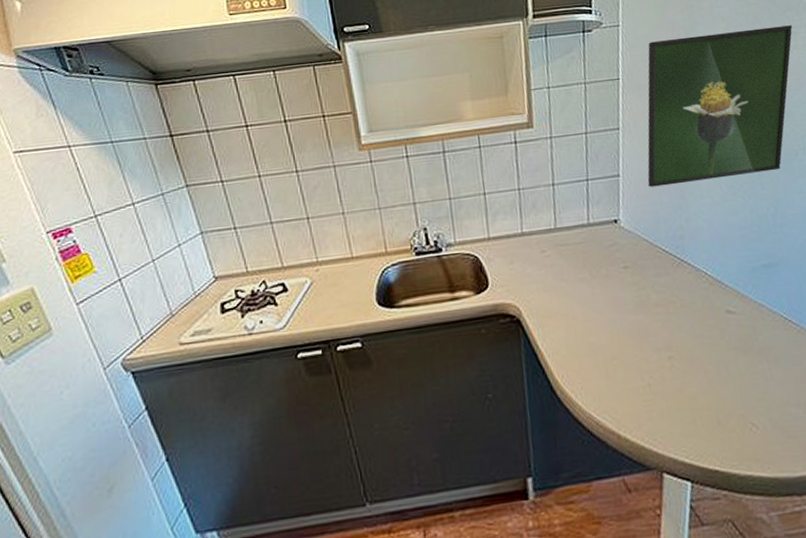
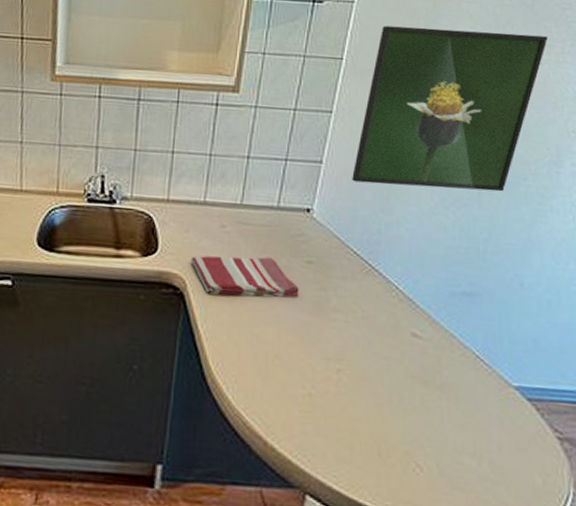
dish towel: none [520,270,623,315] -> present [191,256,299,298]

